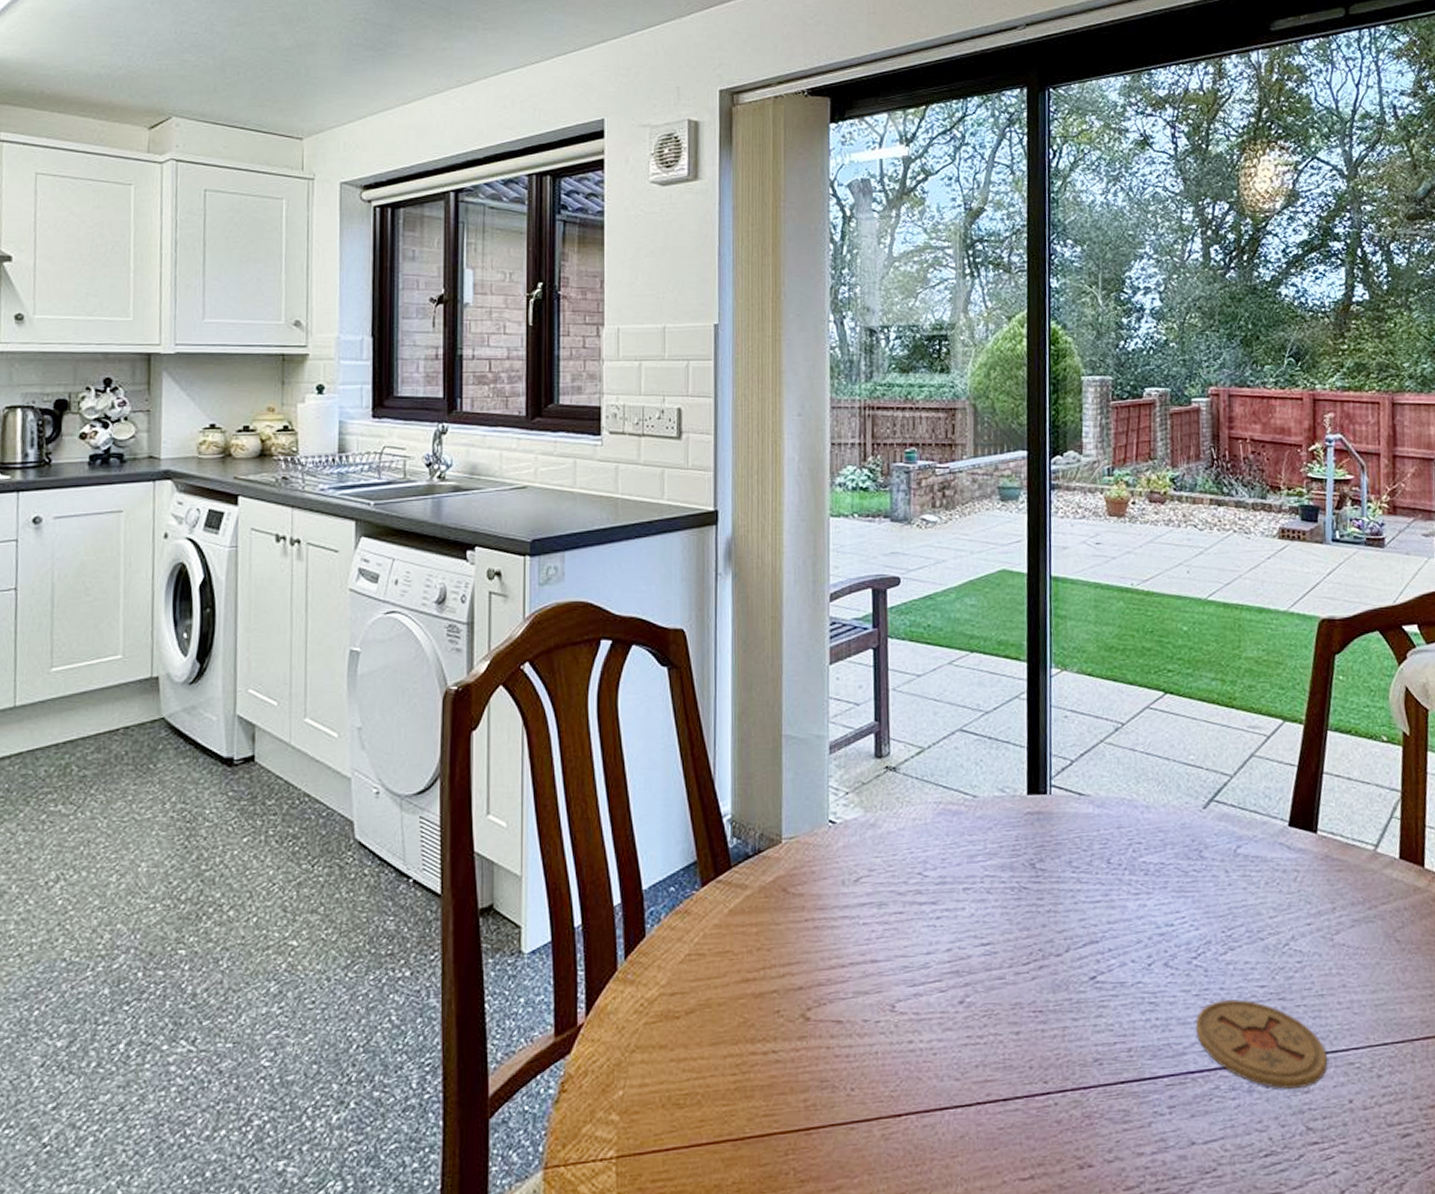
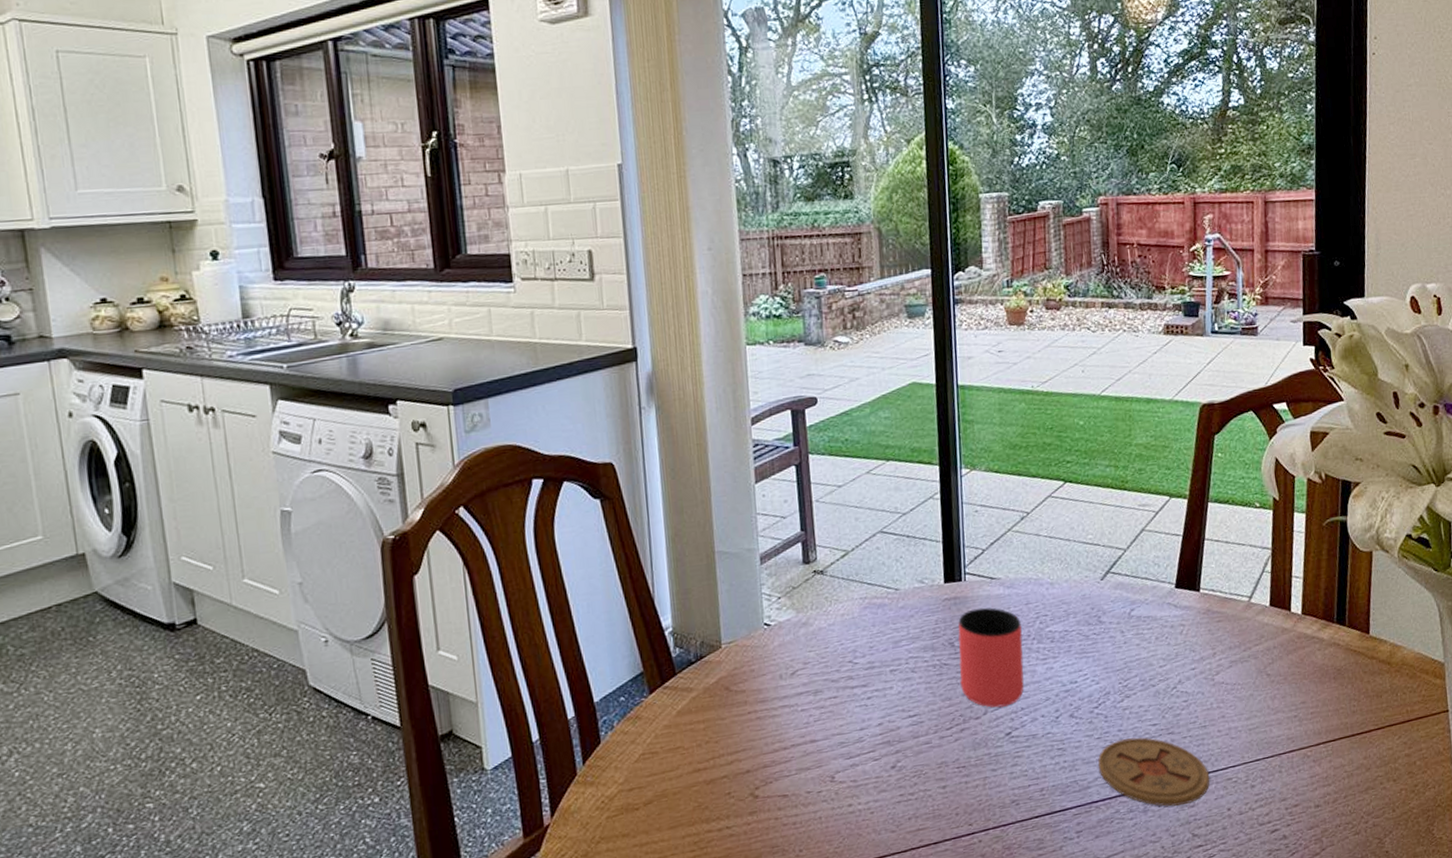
cup: none [1039,827,1114,946] -> present [958,607,1024,708]

